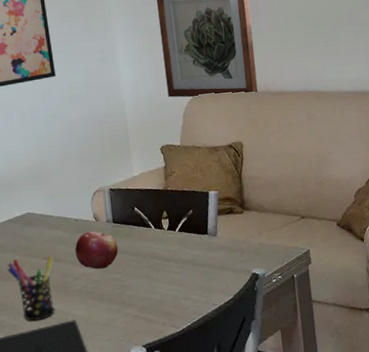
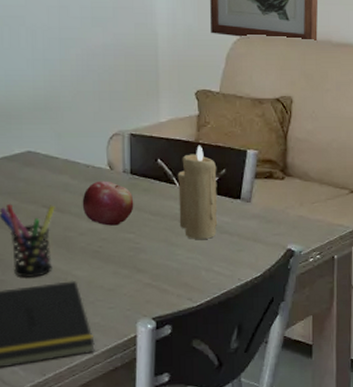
candle: none [152,192,191,274] -> present [177,145,218,239]

